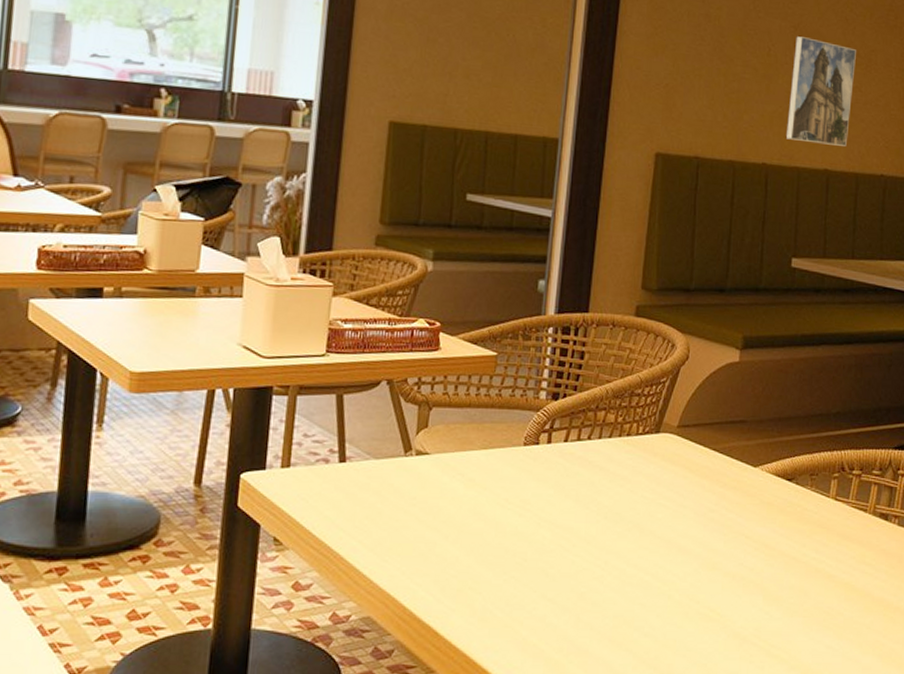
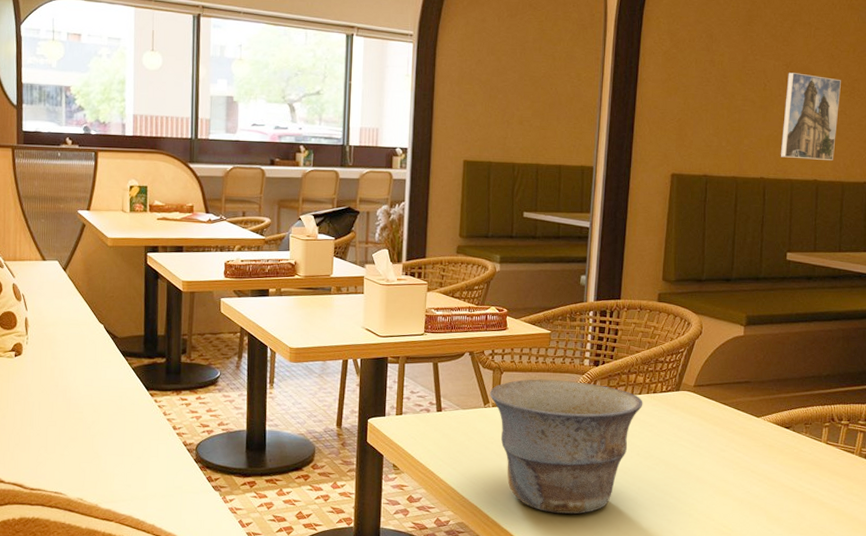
bowl: none [412,417,614,600] -> present [489,379,643,514]

